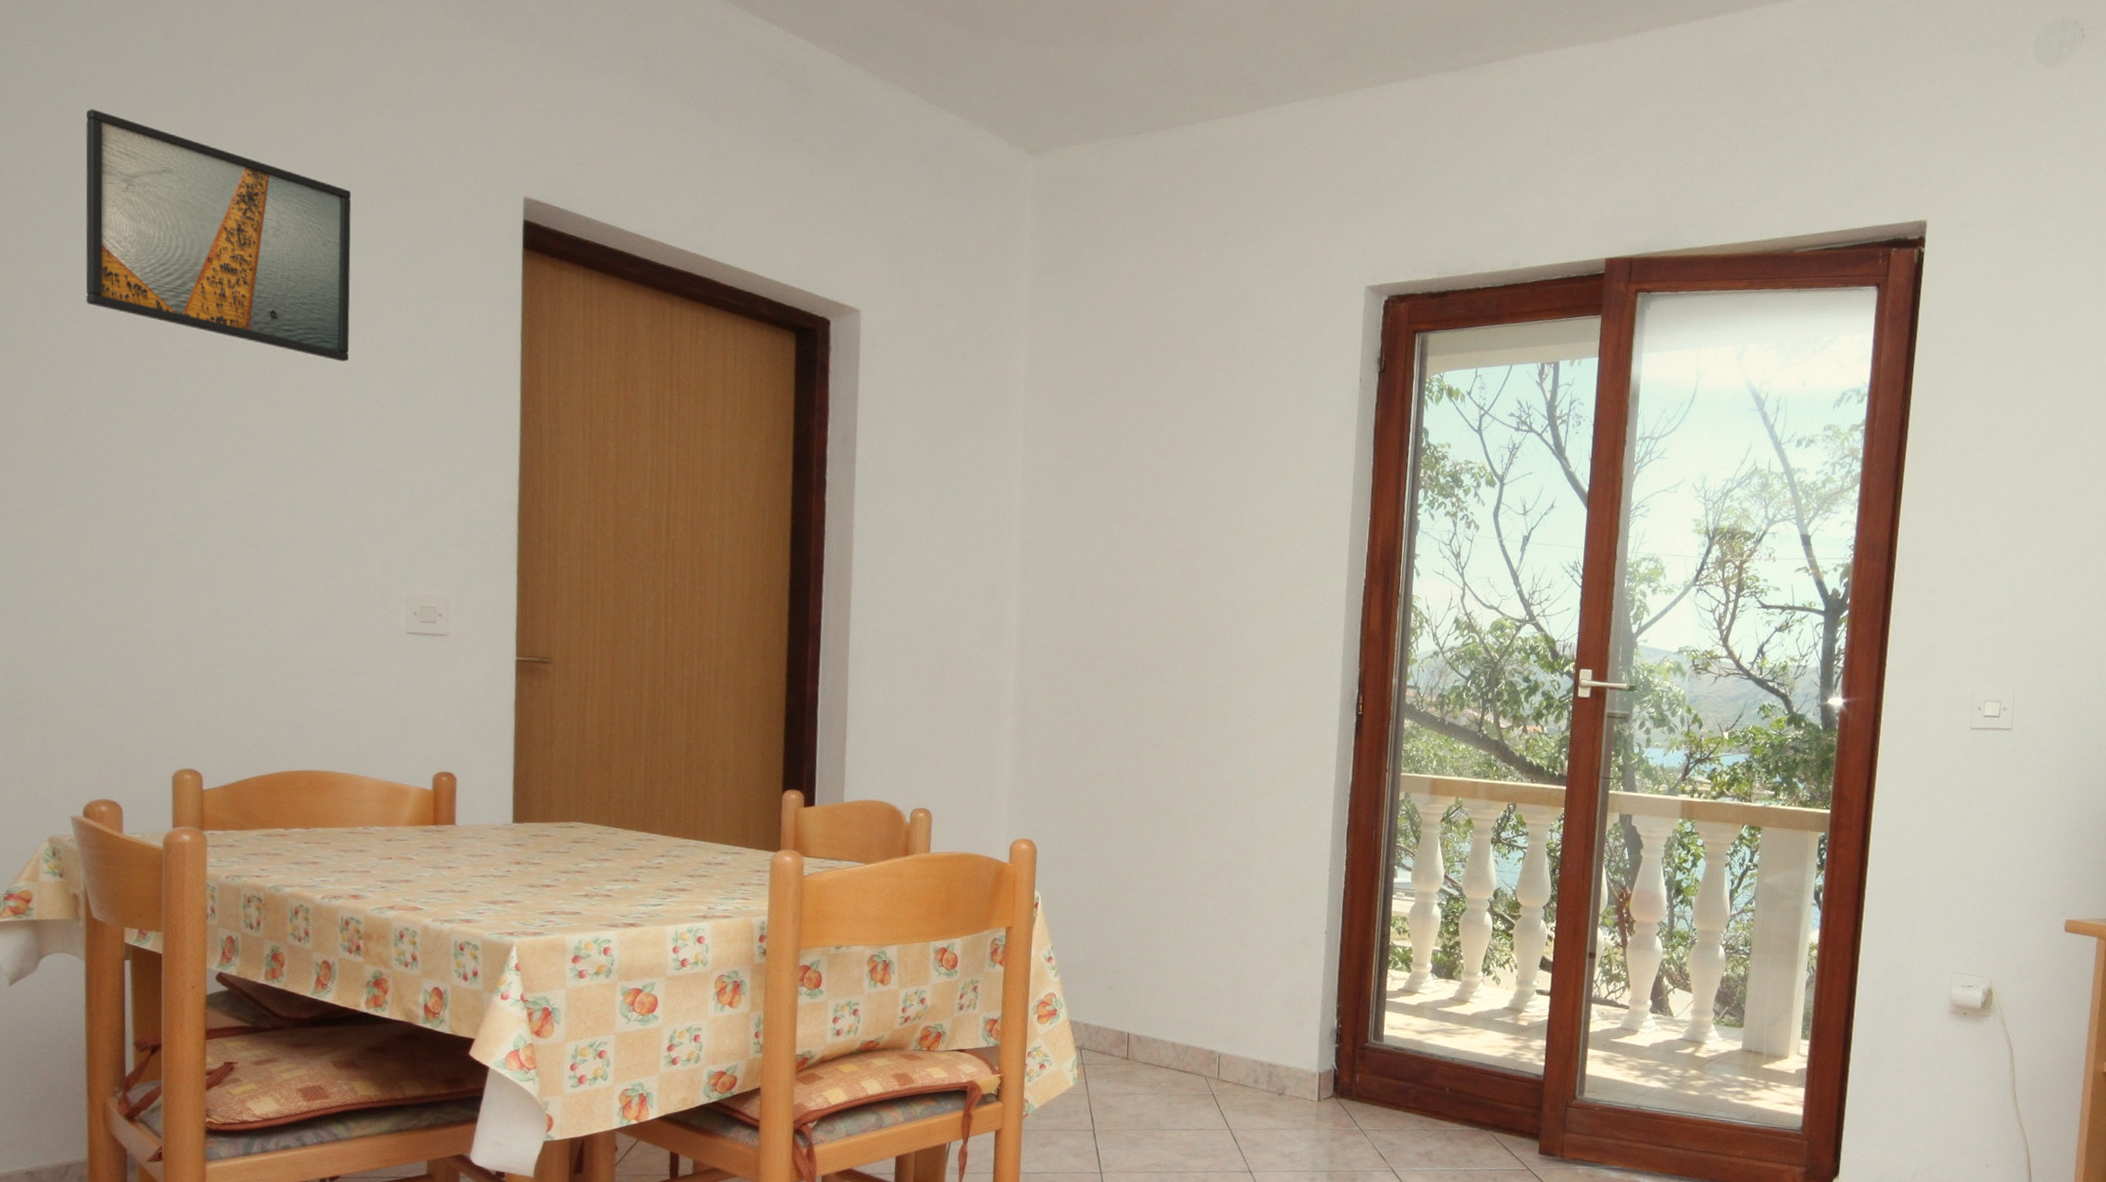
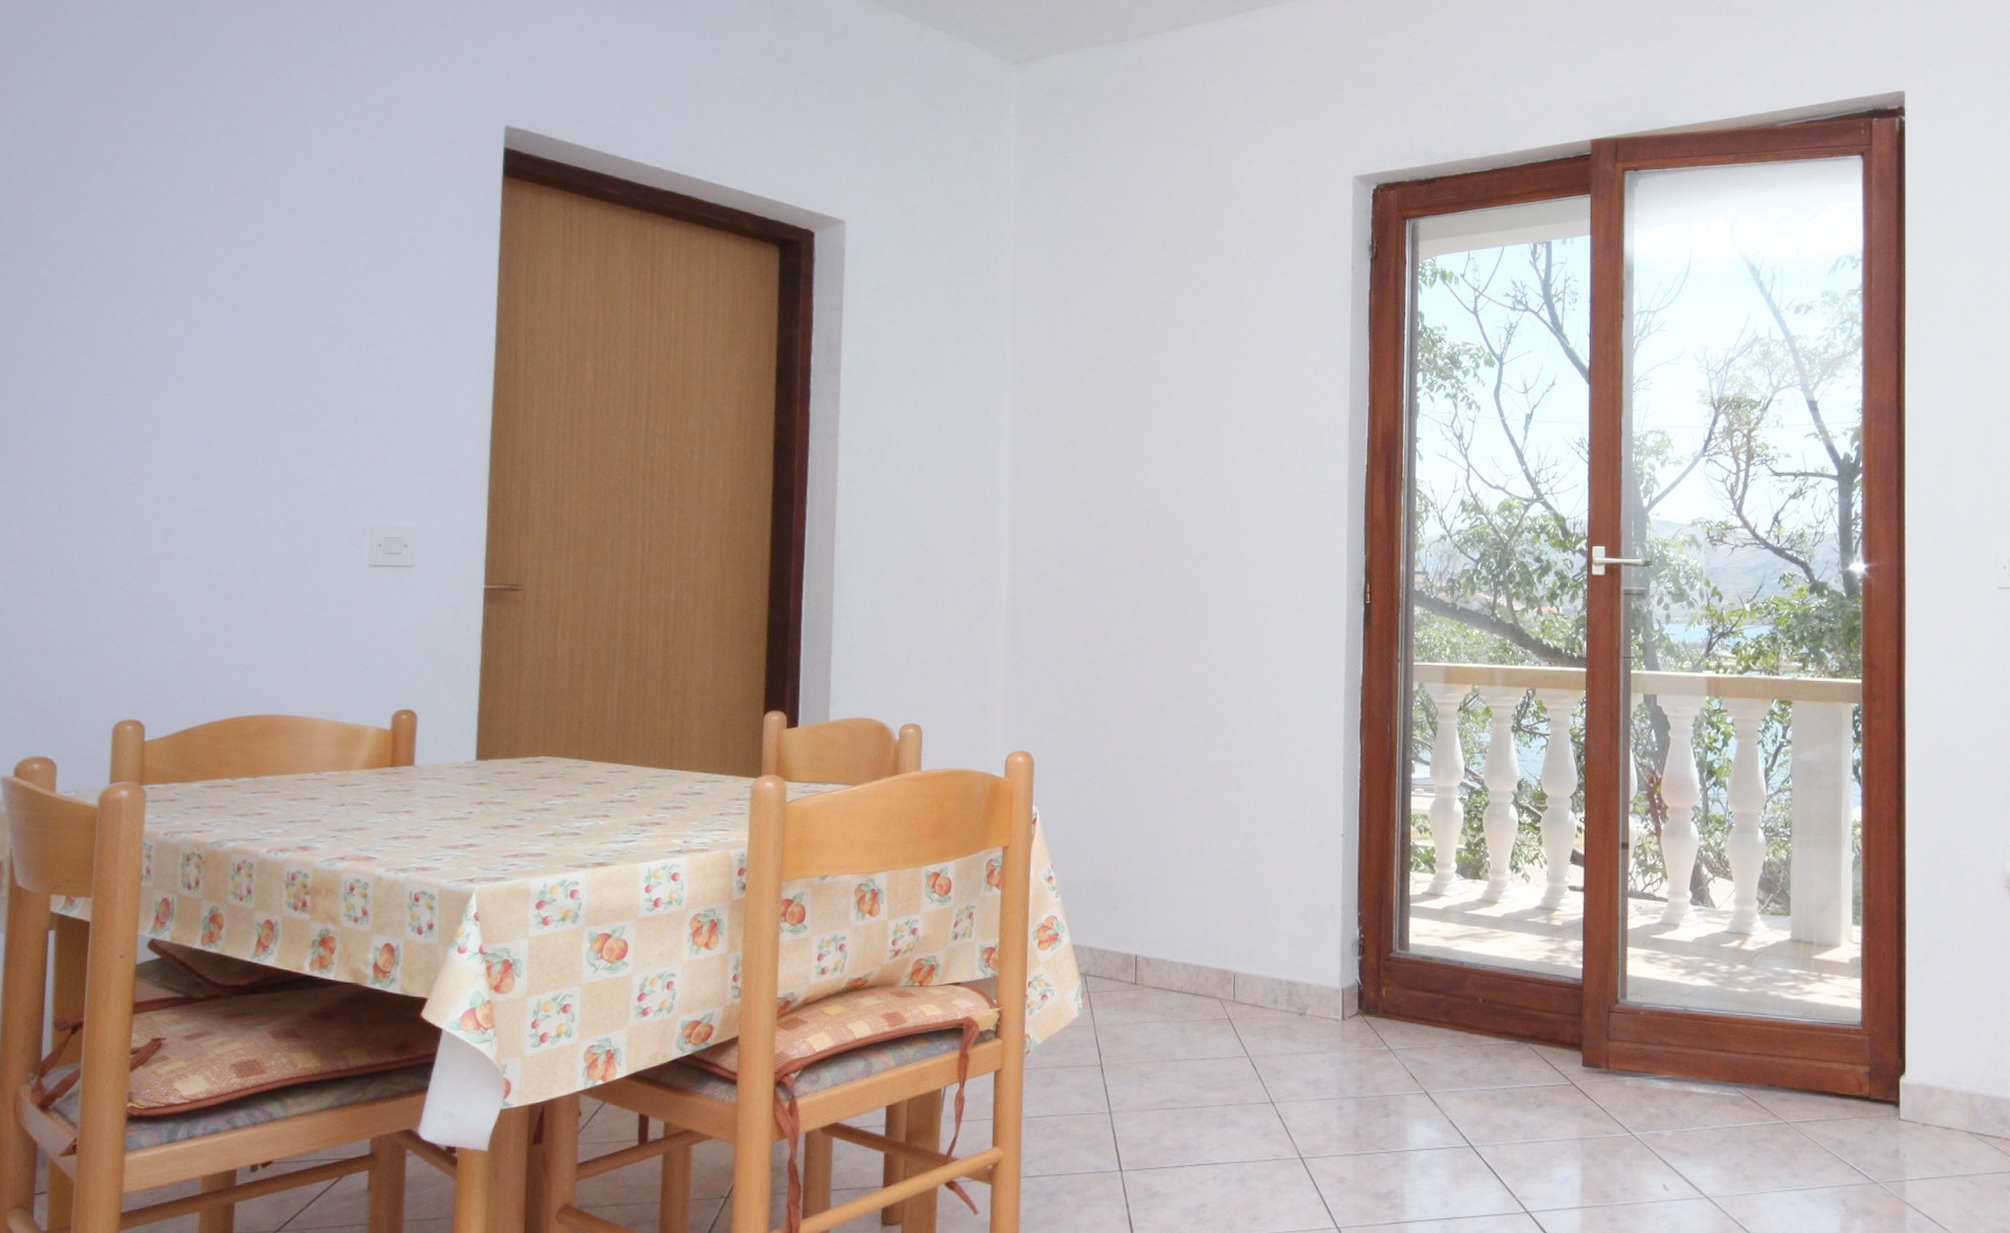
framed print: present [85,109,352,362] -> none [52,59,330,294]

